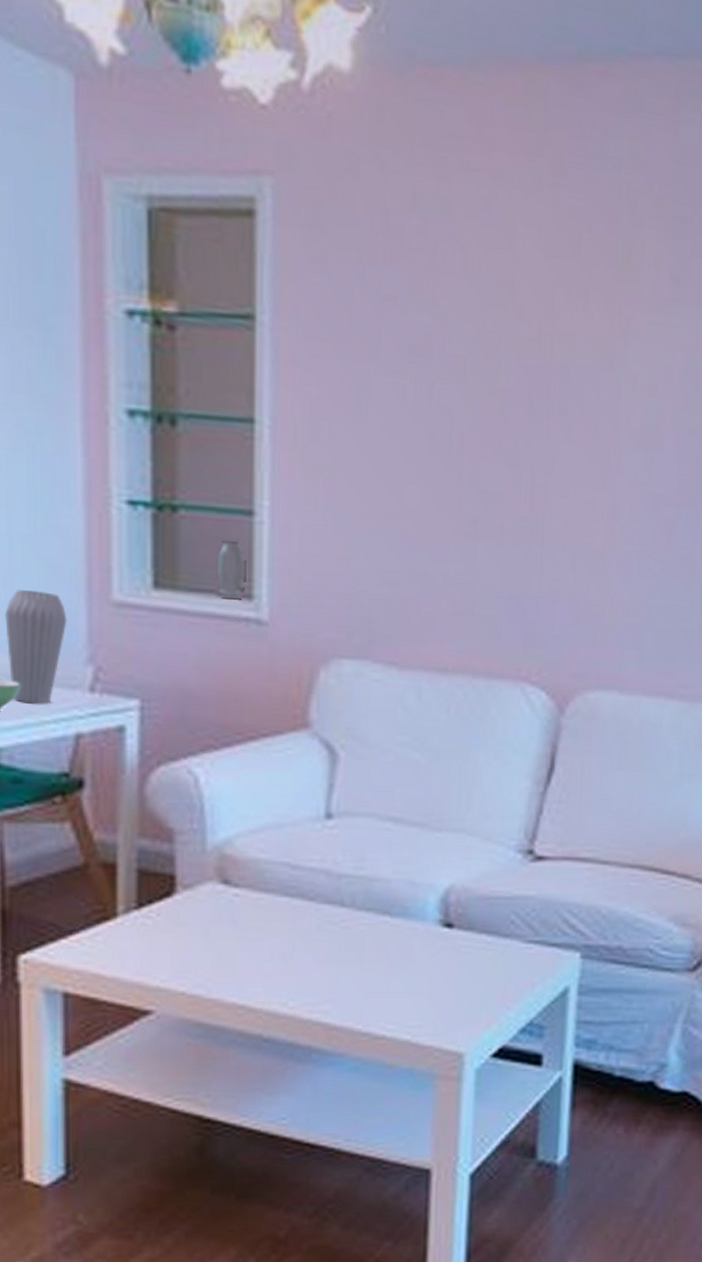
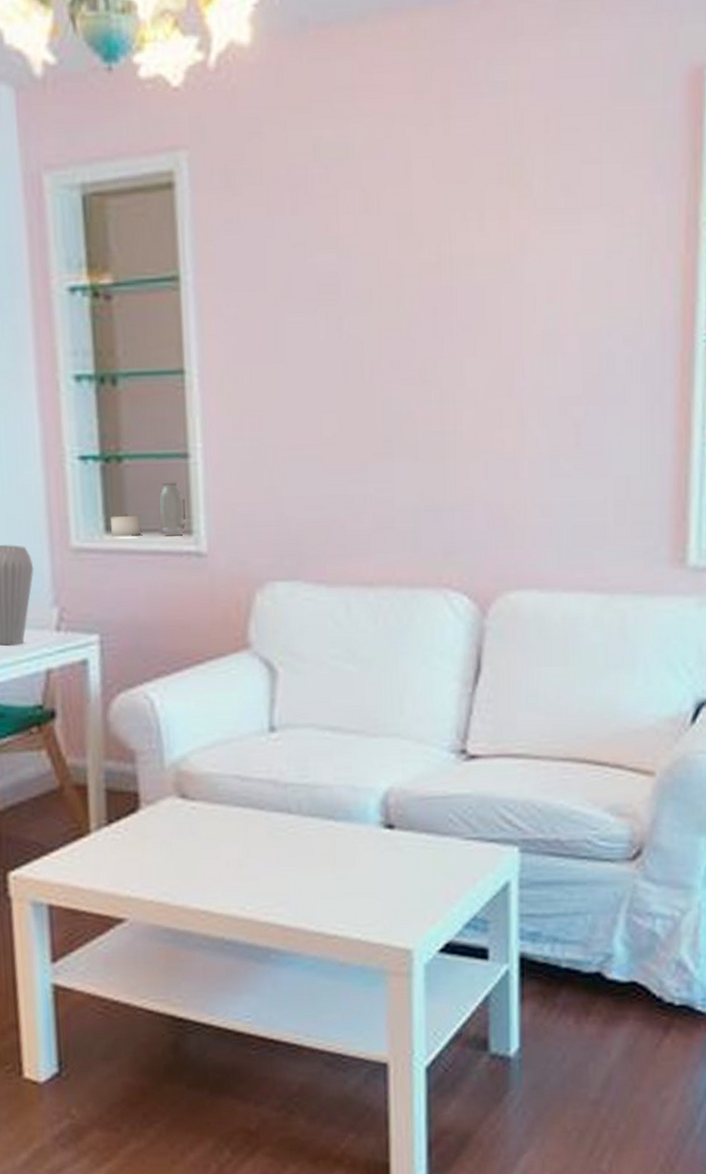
candle: none [161,571,195,596] -> present [111,515,141,537]

